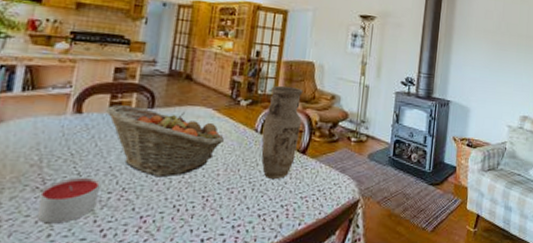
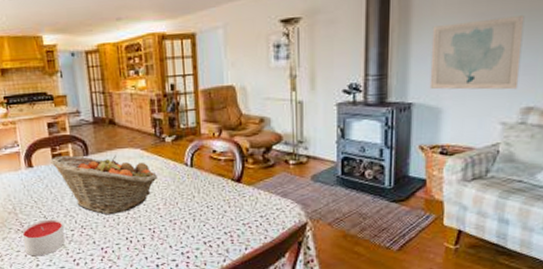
vase: present [261,85,303,179] -> none [192,115,232,209]
wall art: none [462,44,523,101] -> present [429,15,525,90]

